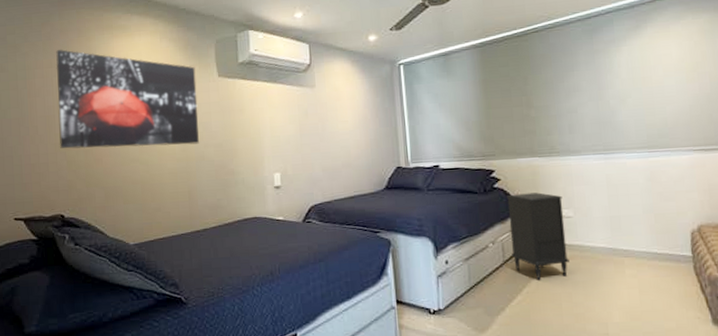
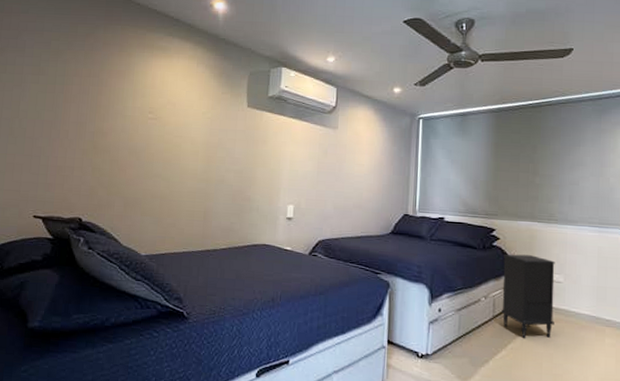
wall art: present [56,49,199,149] -> none [87,60,227,168]

